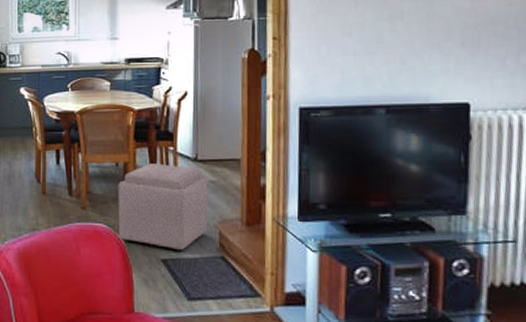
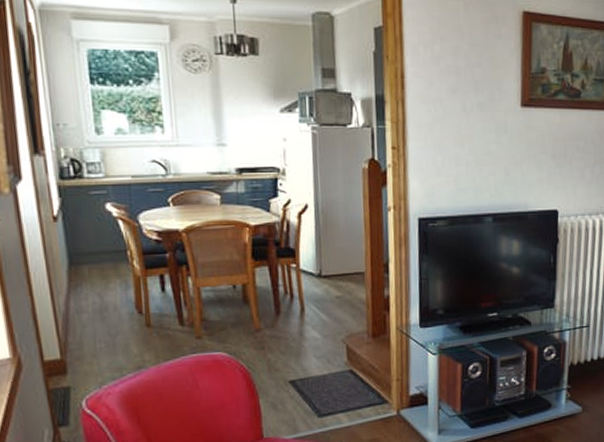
ottoman: present [118,164,208,251] -> none [236,282,335,371]

